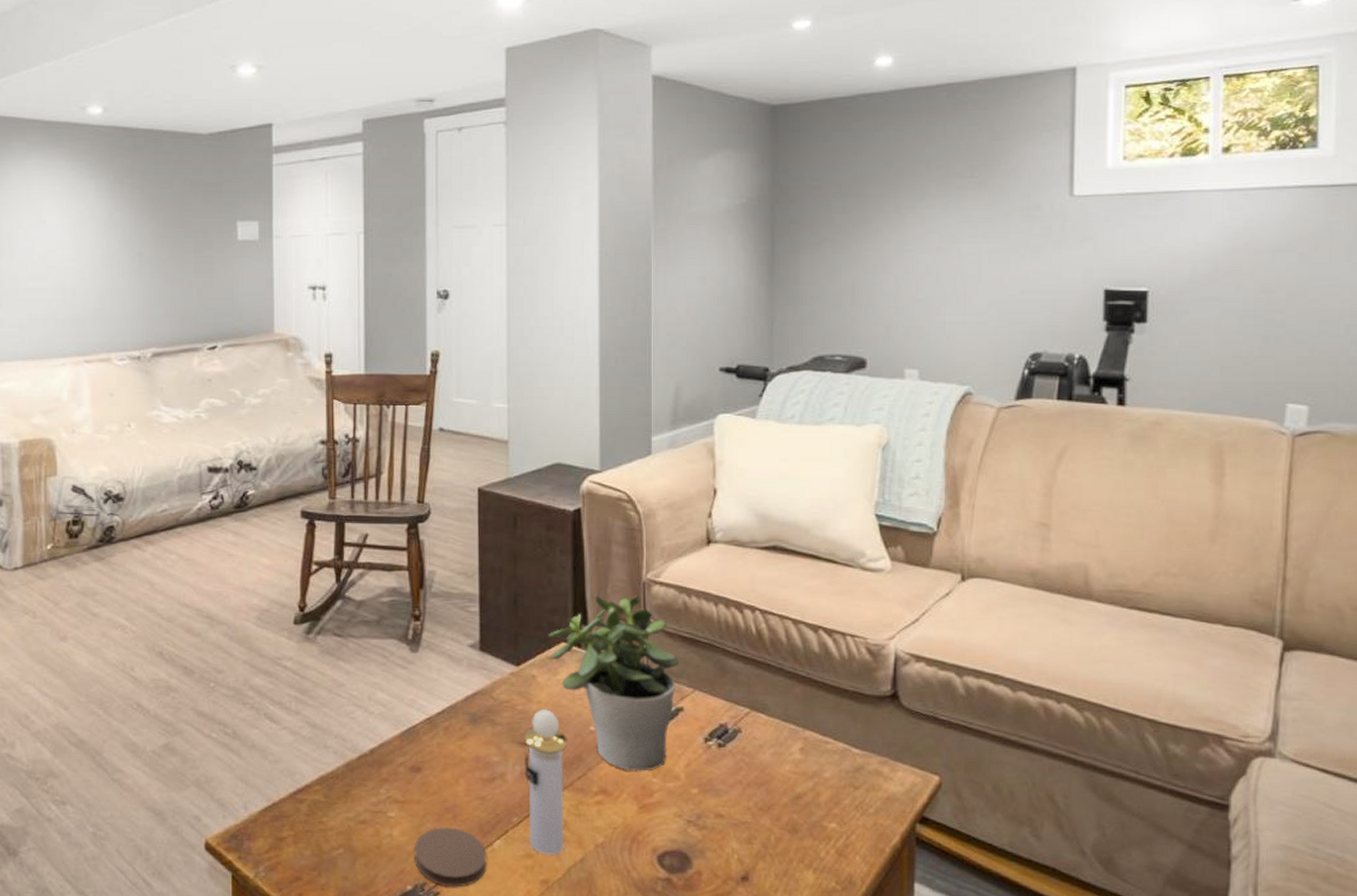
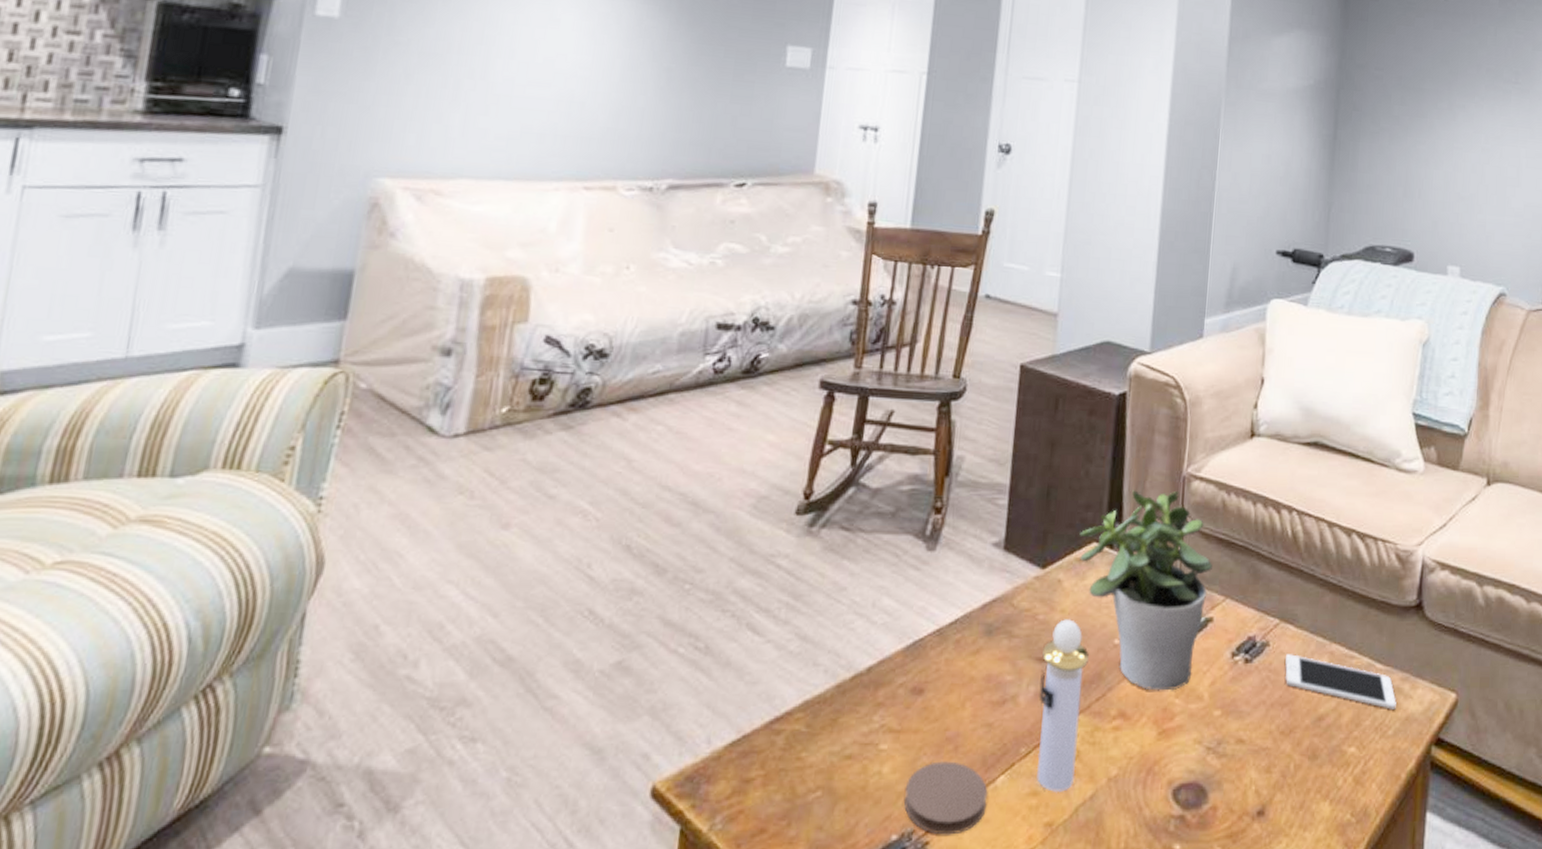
cell phone: none [759,739,876,790] -> present [1285,654,1397,709]

